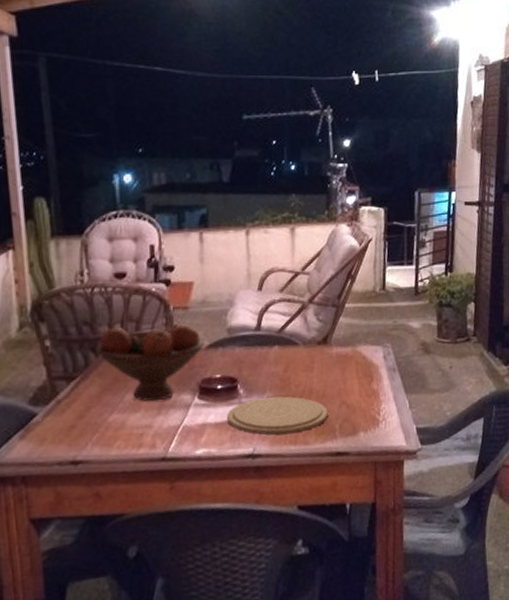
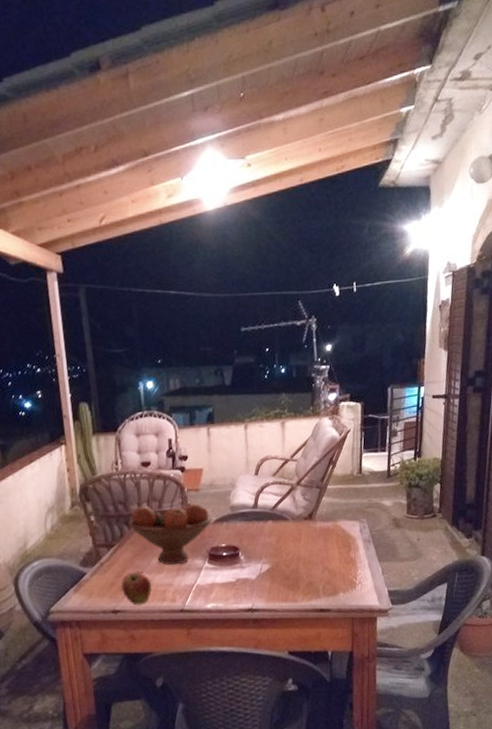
apple: none [84,412,125,453] -> present [121,573,152,605]
plate: present [227,396,328,435] -> none [231,562,313,594]

